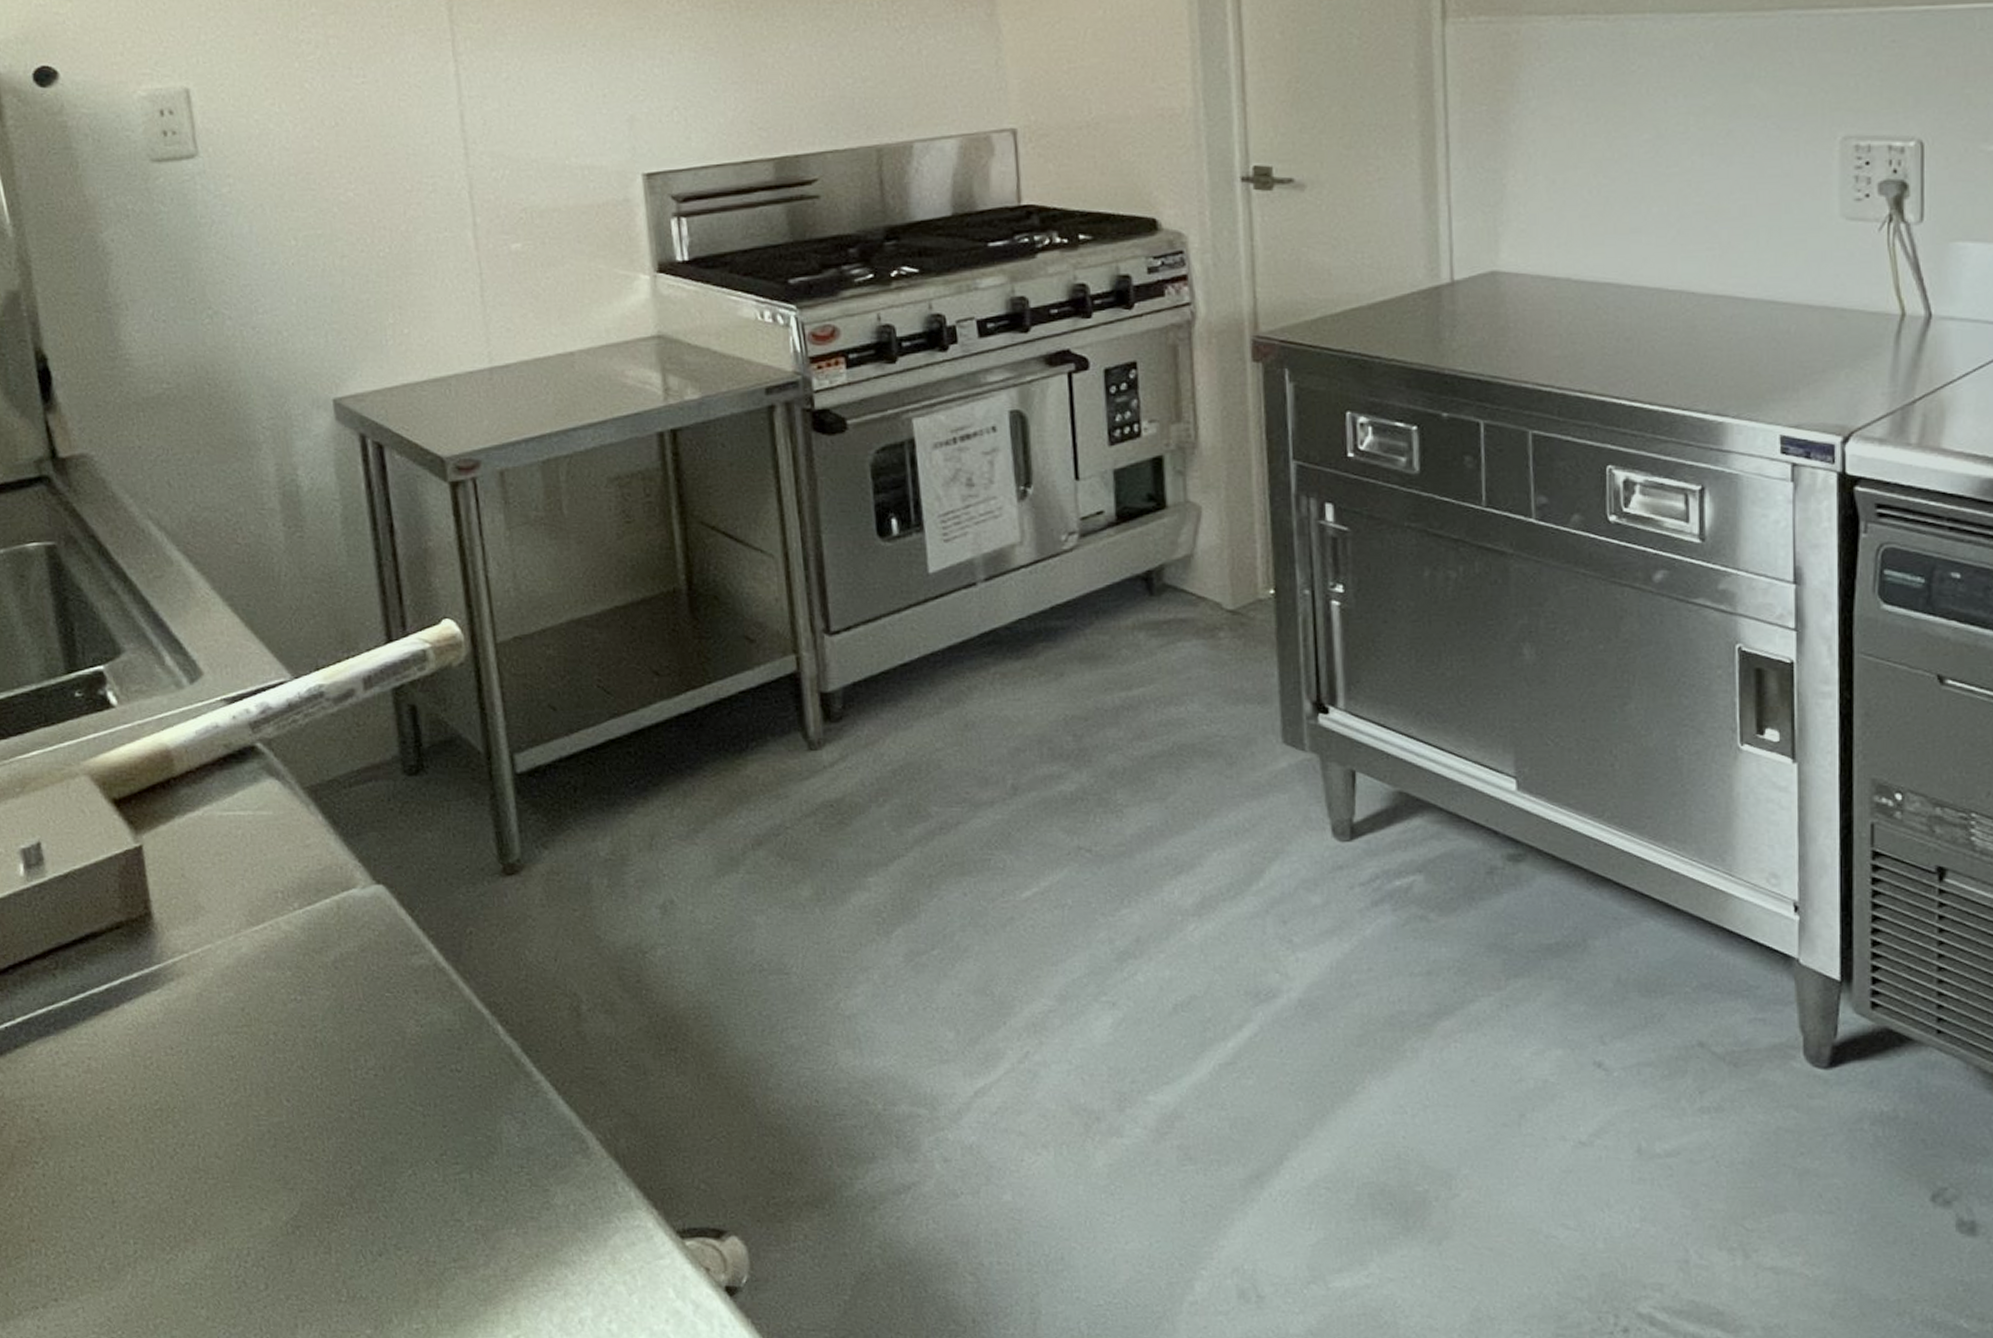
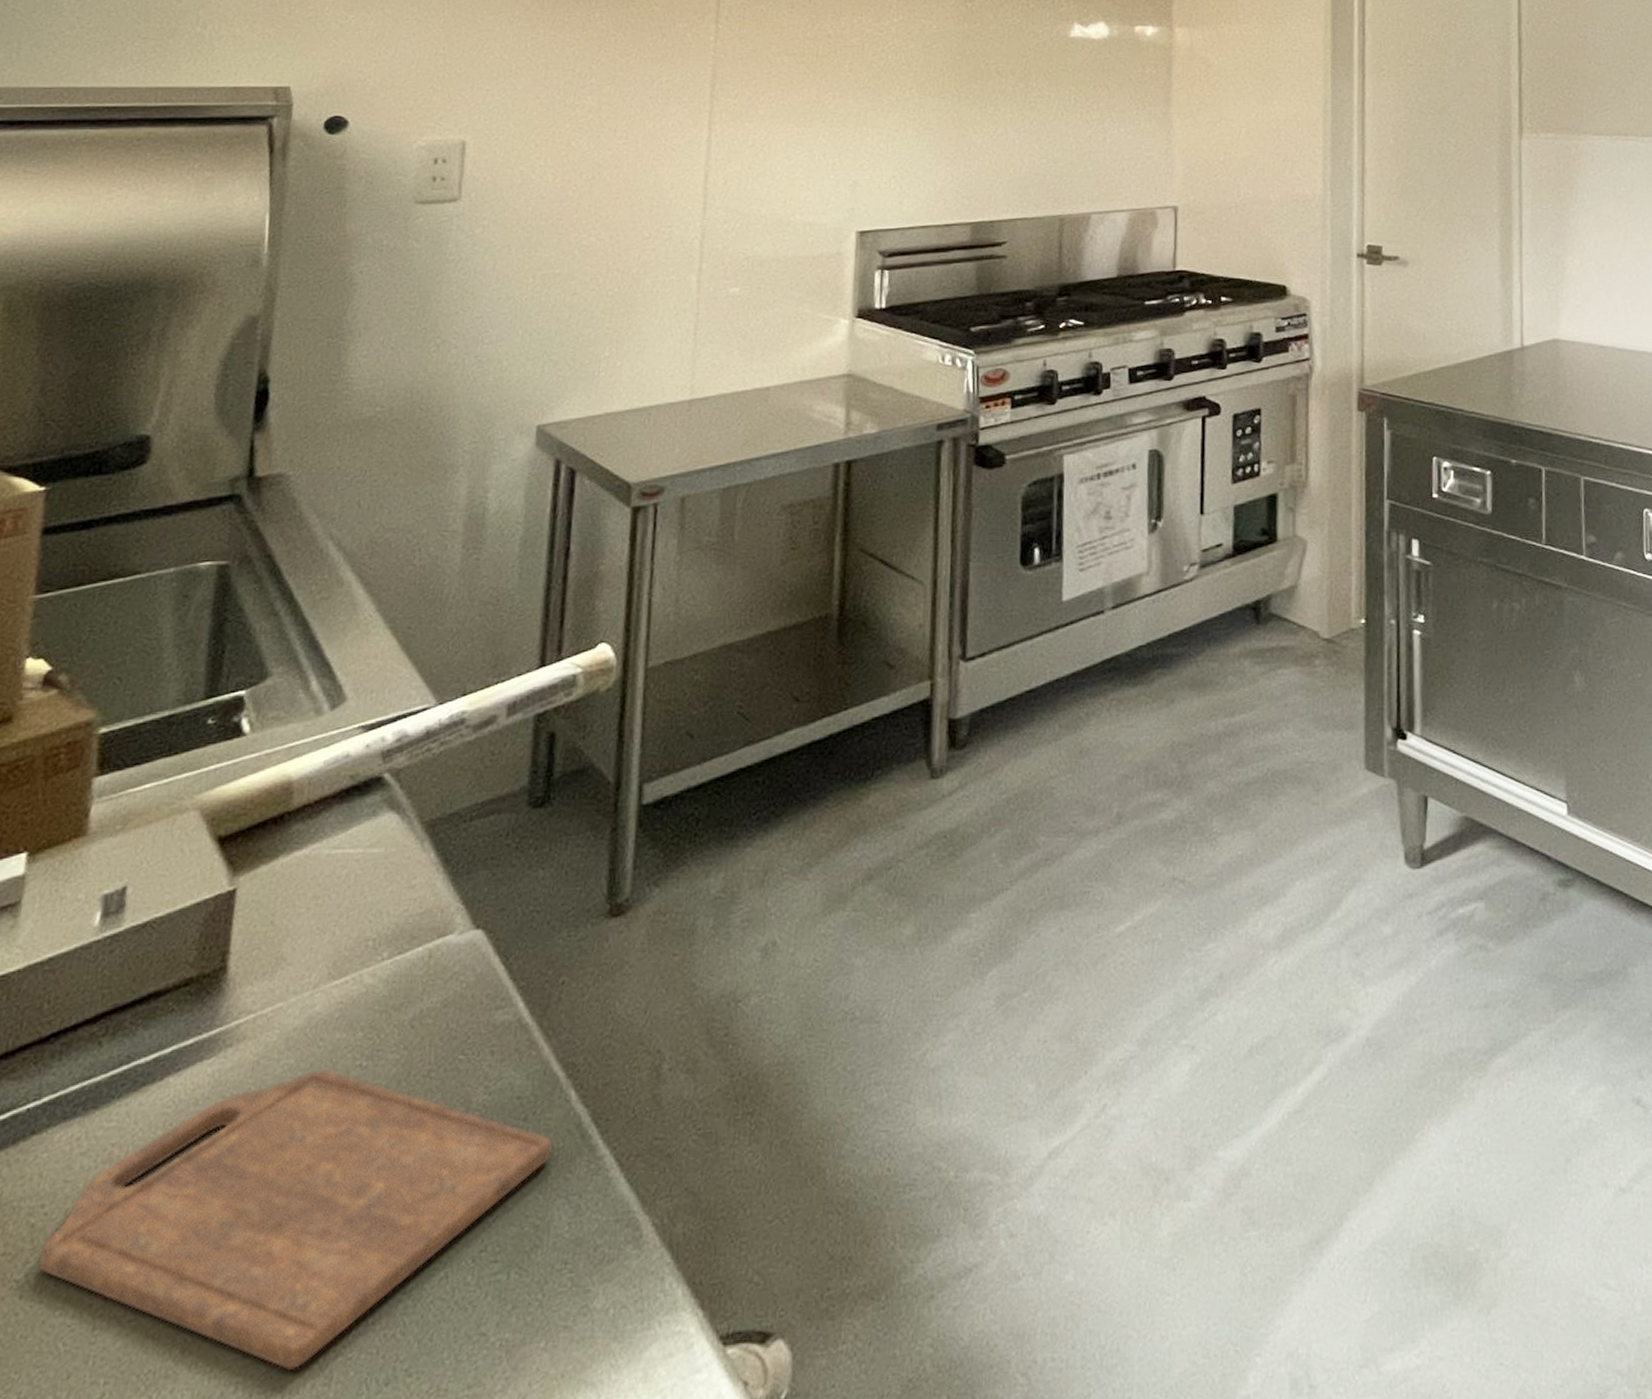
cutting board: none [50,1001,490,1241] -> present [38,1069,553,1371]

